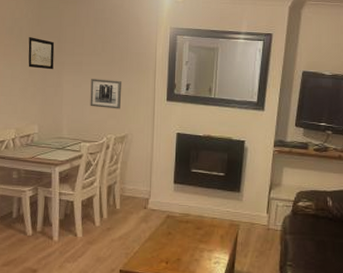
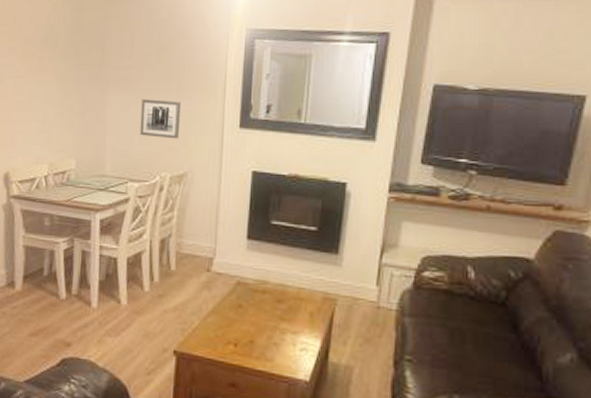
wall art: present [28,37,55,70] -> none [65,47,98,89]

